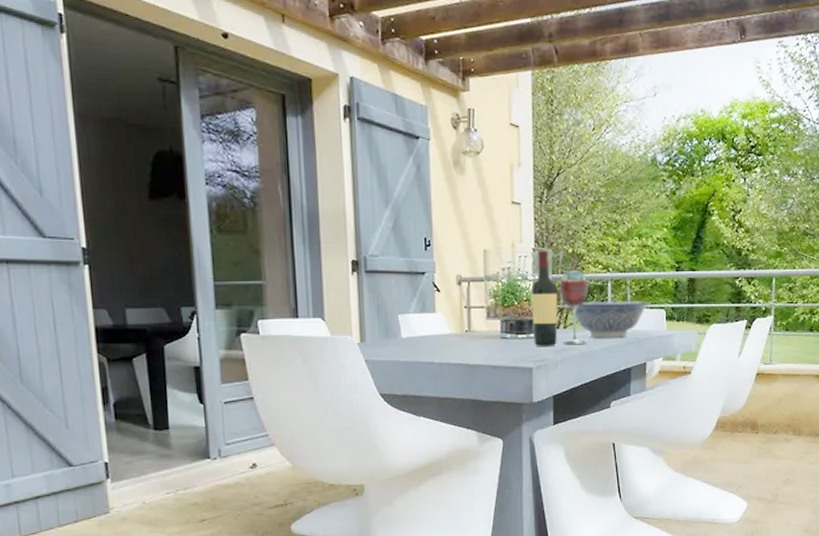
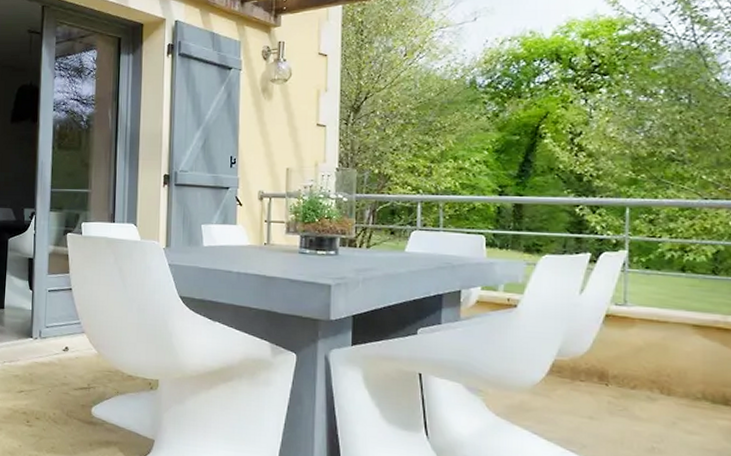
wine bottle: present [532,250,558,347] -> none [333,170,361,265]
wineglass: present [560,269,588,345] -> none [364,189,395,266]
decorative bowl: present [566,300,652,338] -> none [369,222,469,262]

